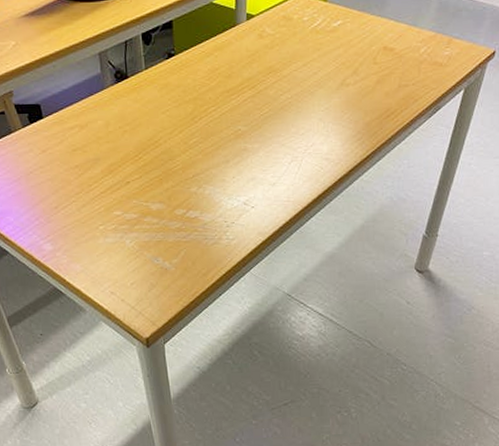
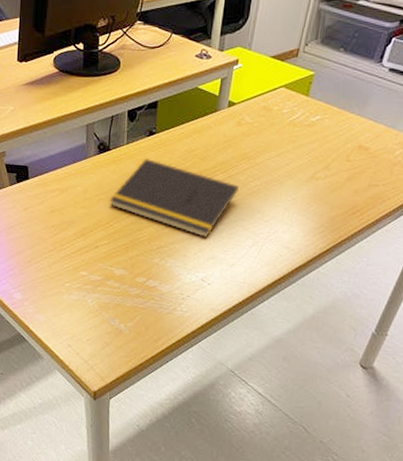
notepad: none [135,82,269,159] -> present [110,158,239,237]

